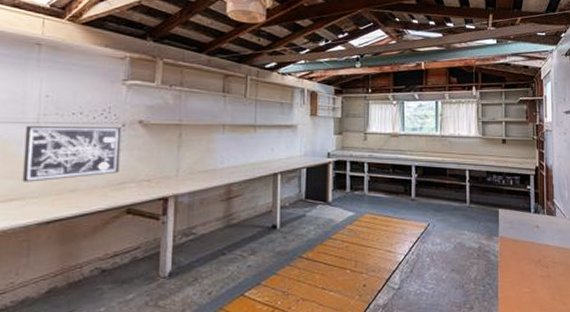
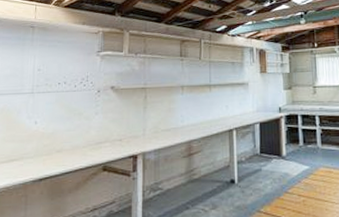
wall art: present [22,125,122,182] -> none [21,93,97,145]

